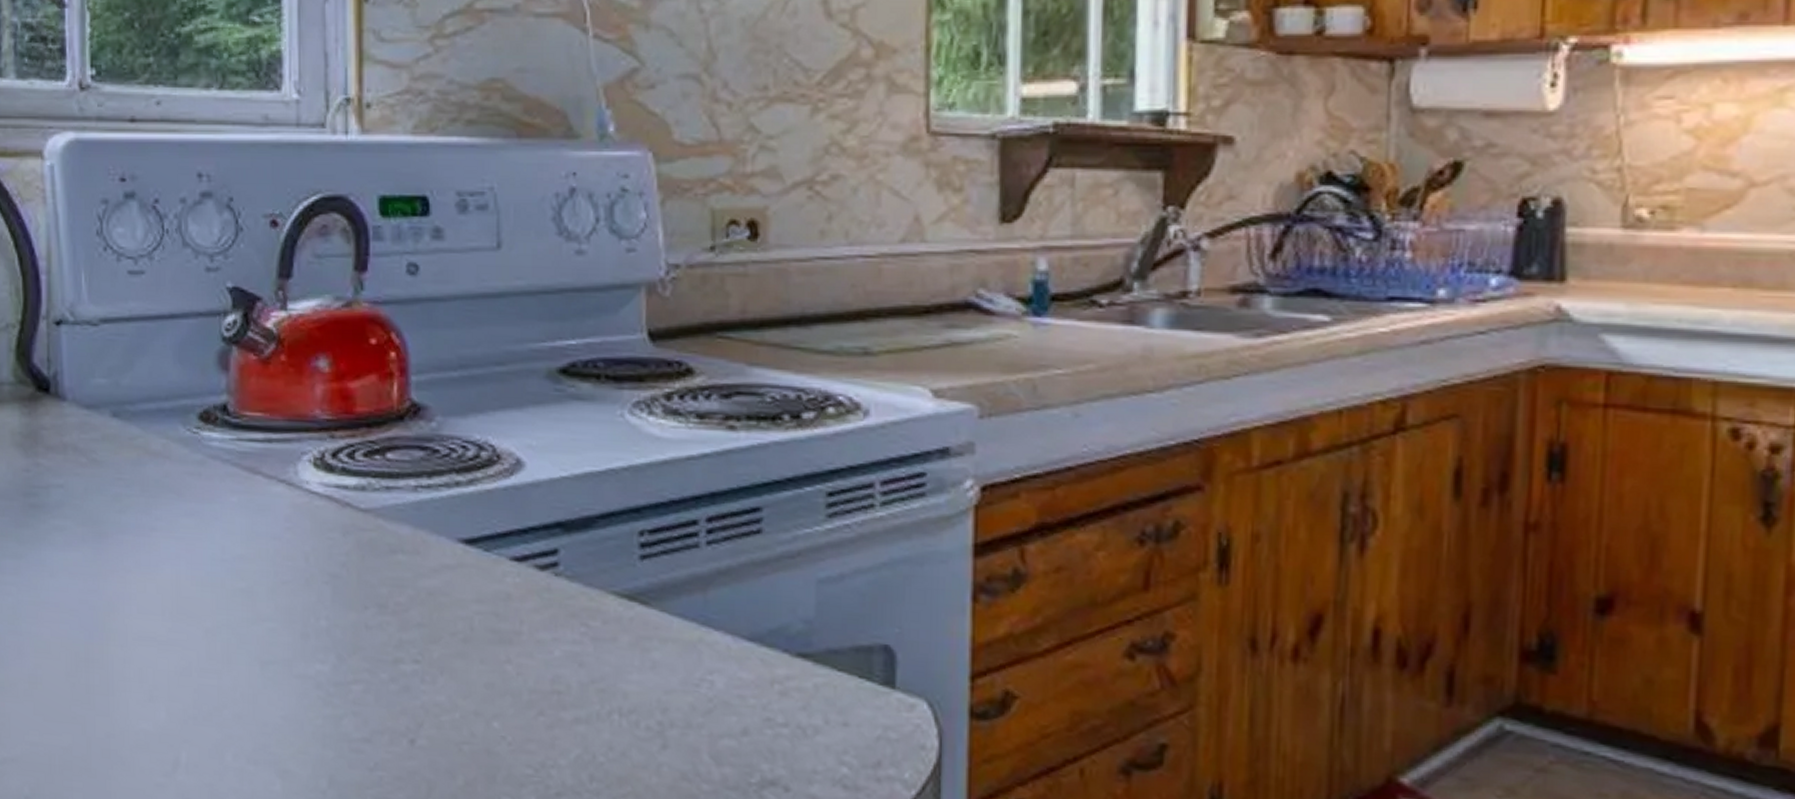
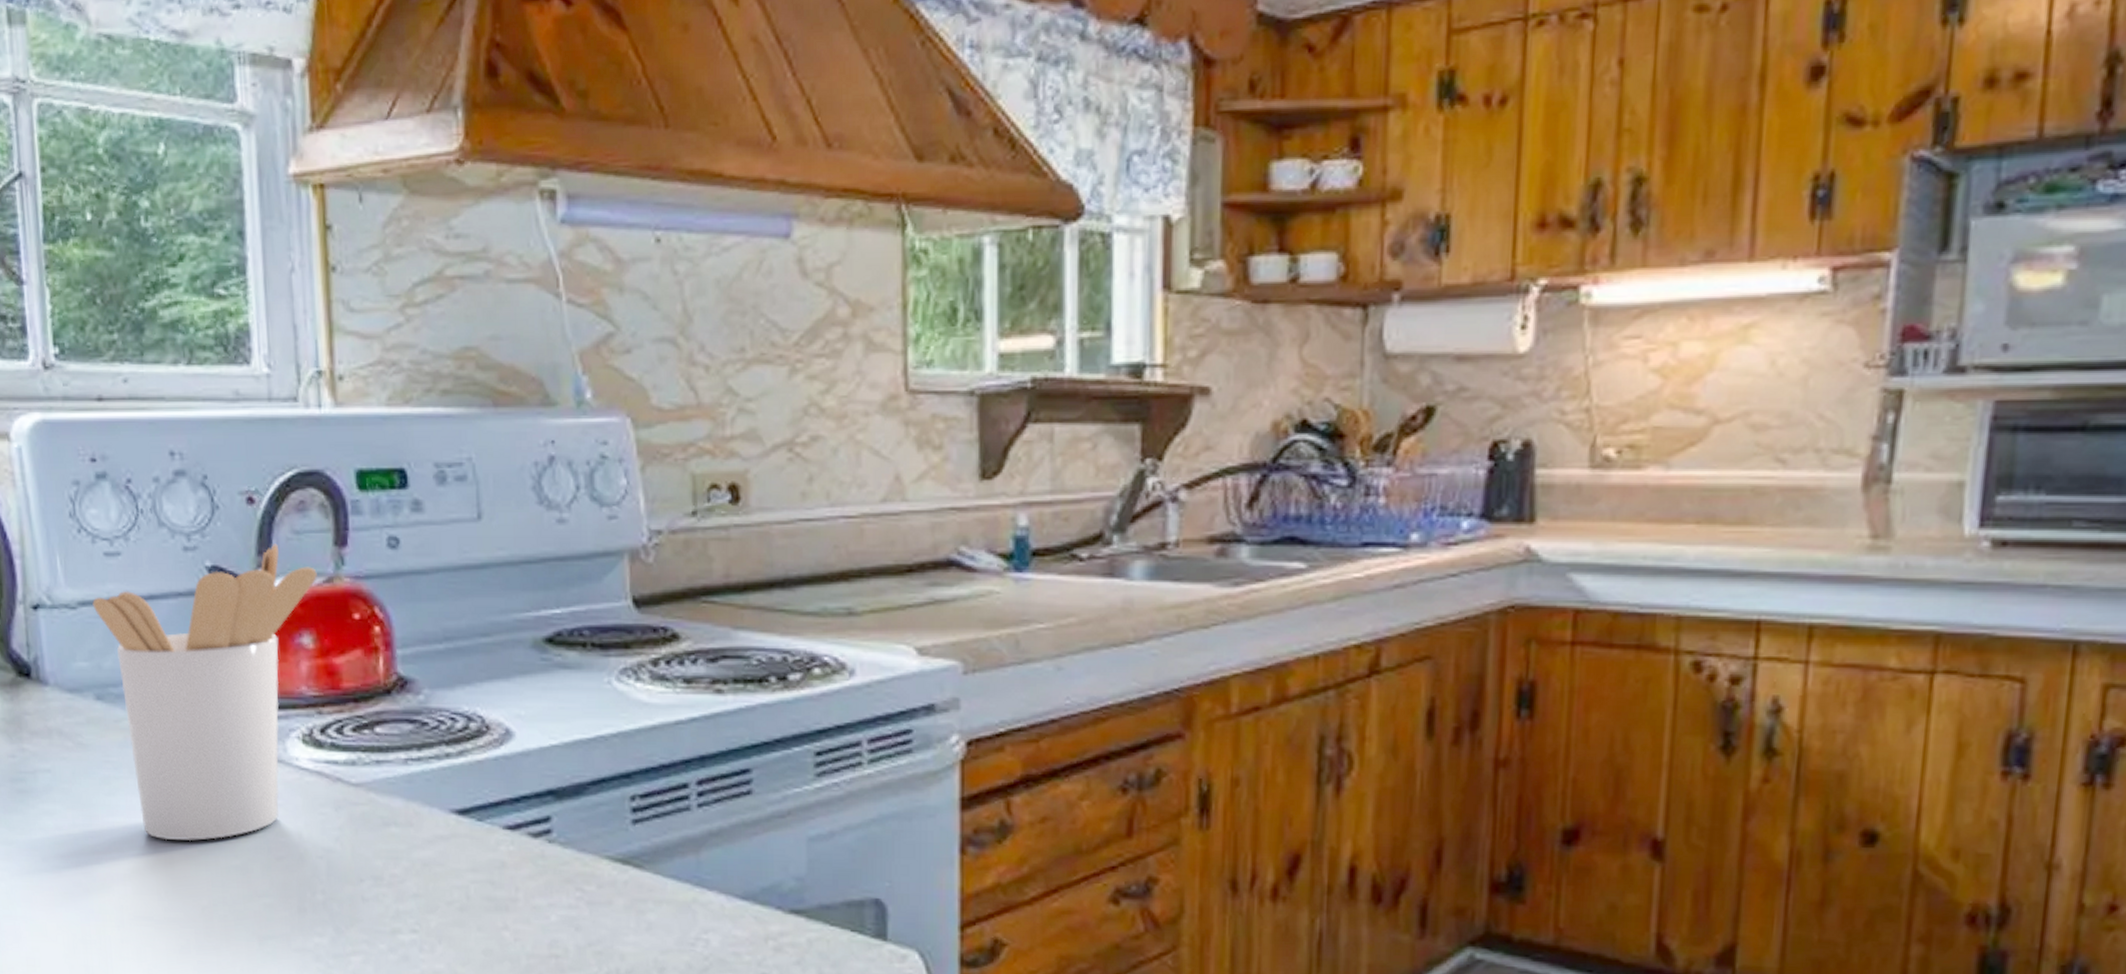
utensil holder: none [114,267,336,562] -> present [92,544,317,842]

